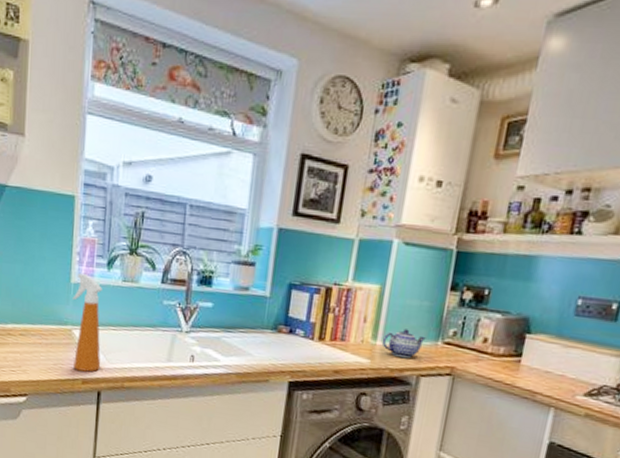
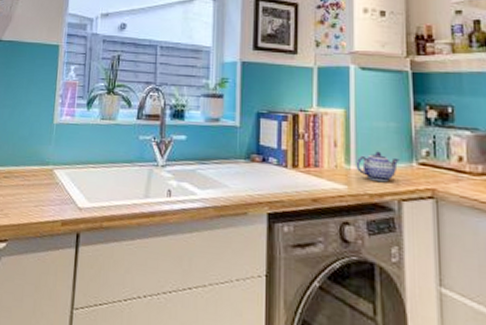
spray bottle: present [72,273,102,372] -> none [53,114,82,213]

